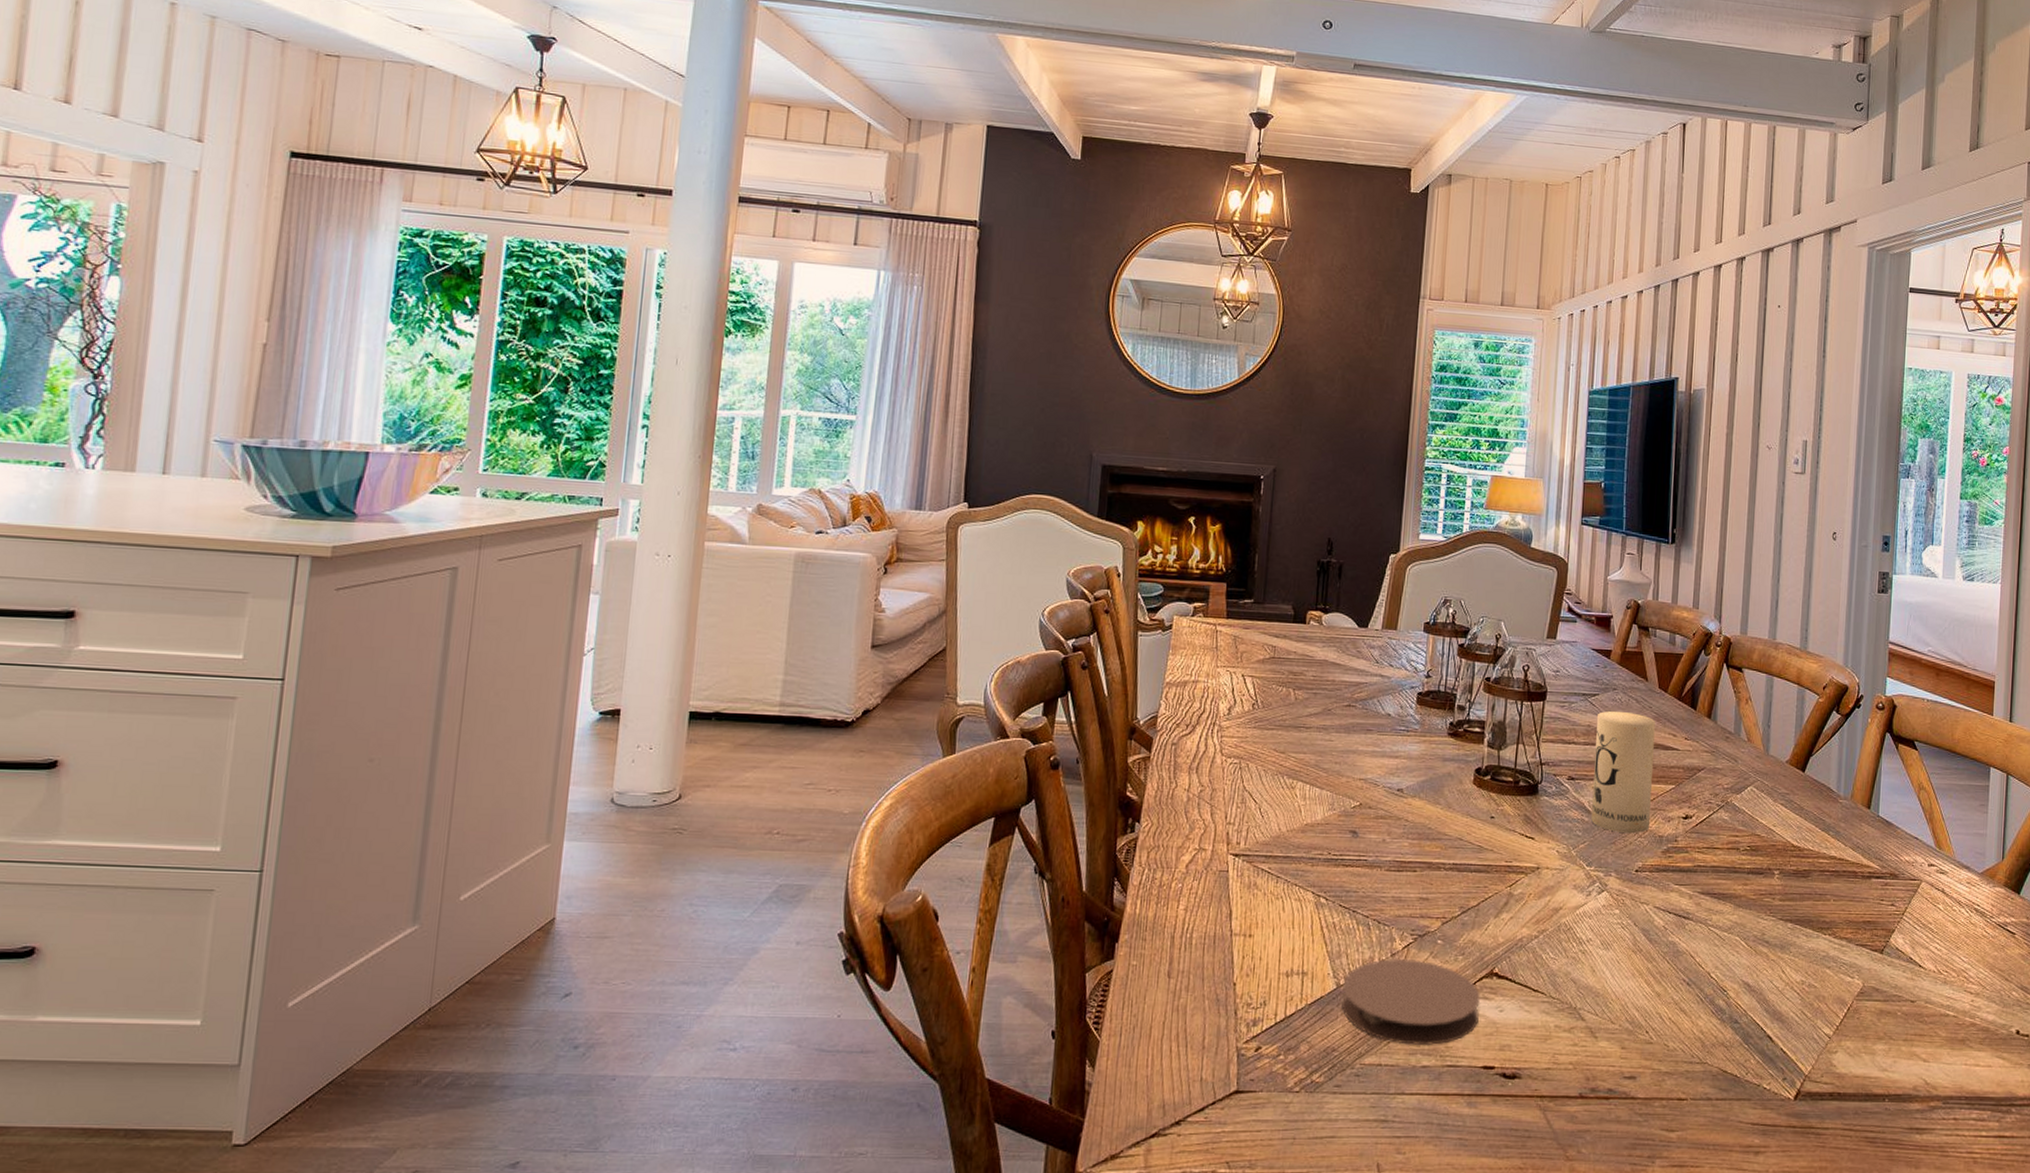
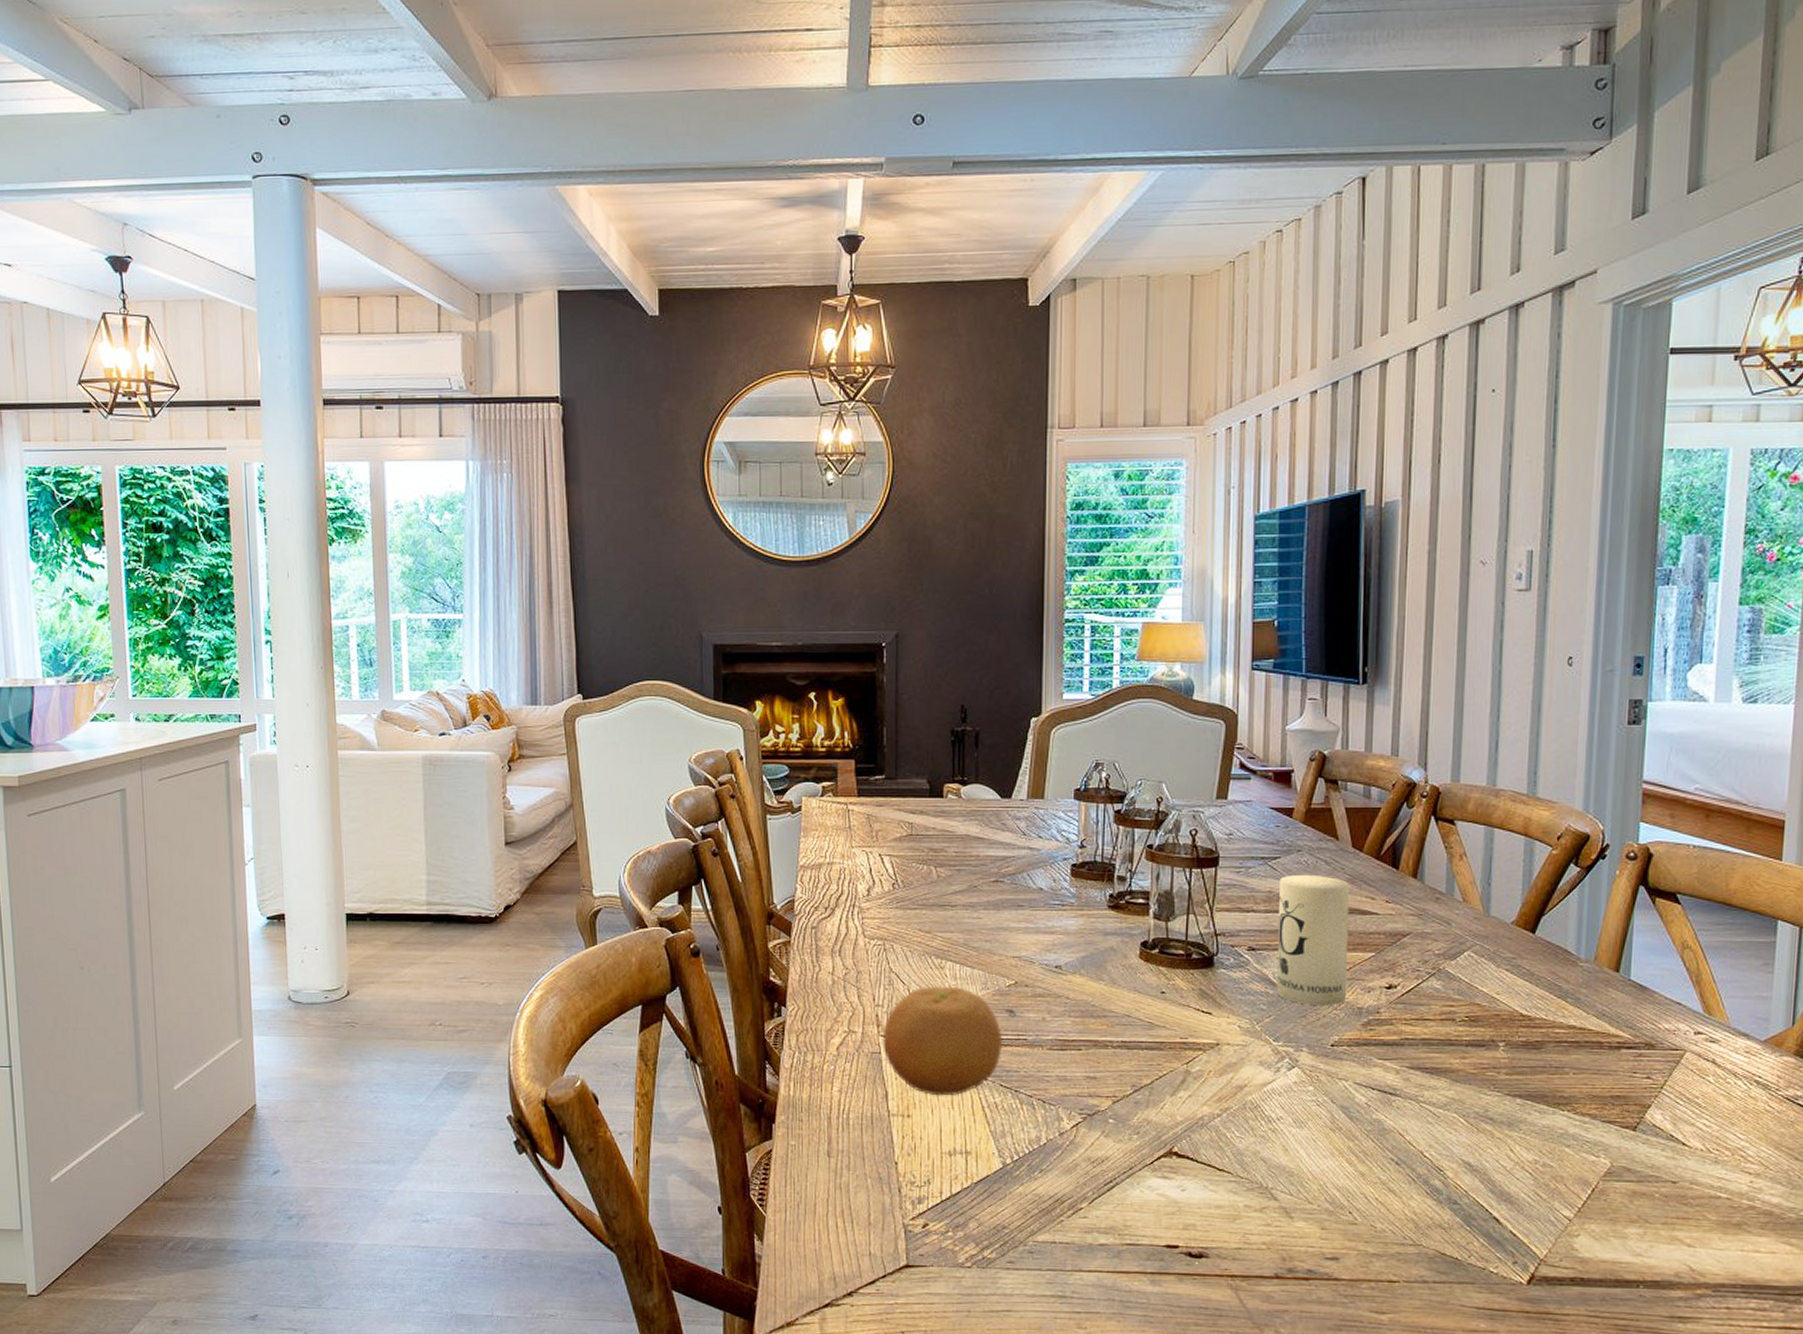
fruit: none [1230,805,1345,916] -> present [882,986,1002,1096]
coaster: present [1341,958,1481,1046] -> none [1008,1137,1160,1225]

